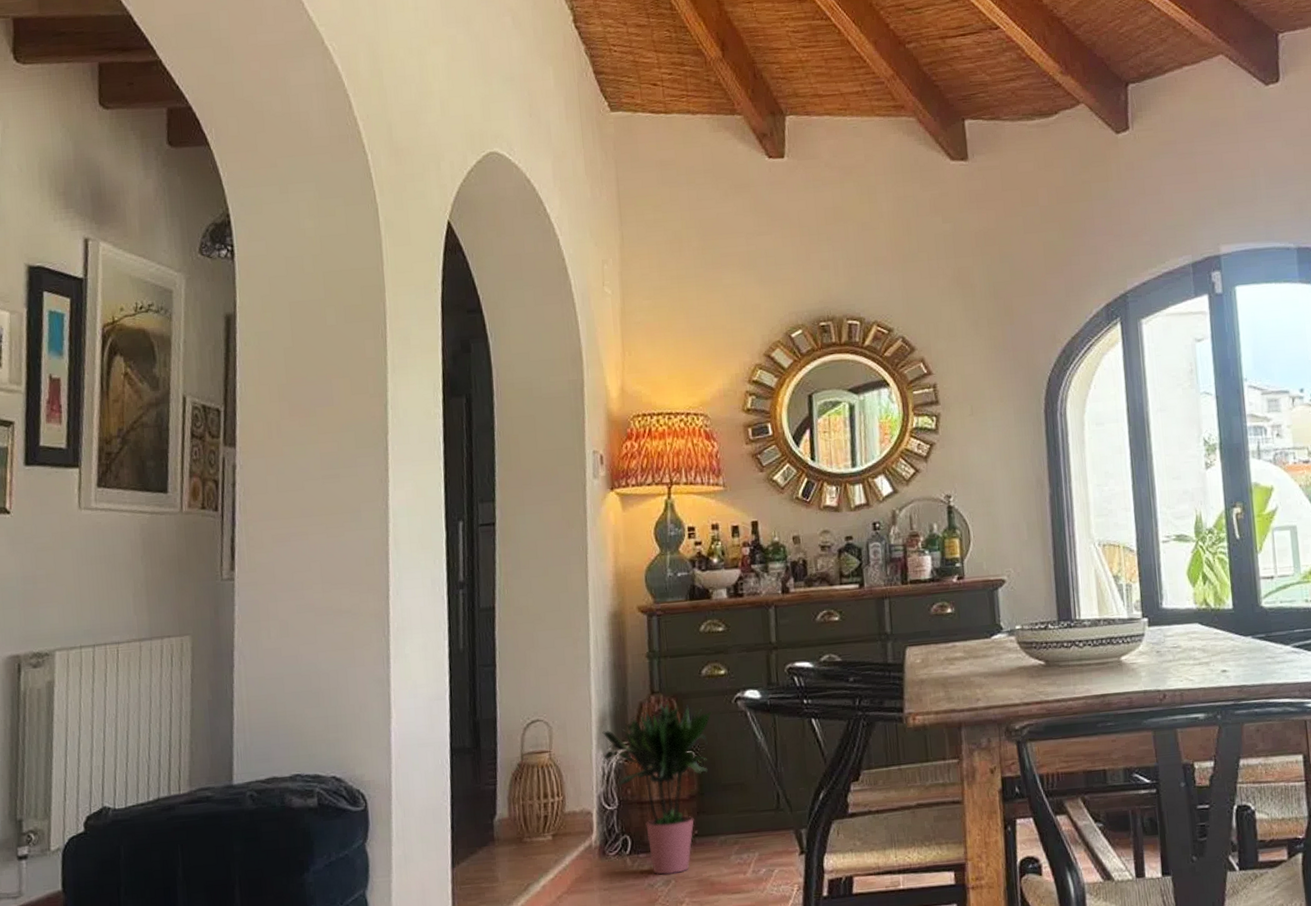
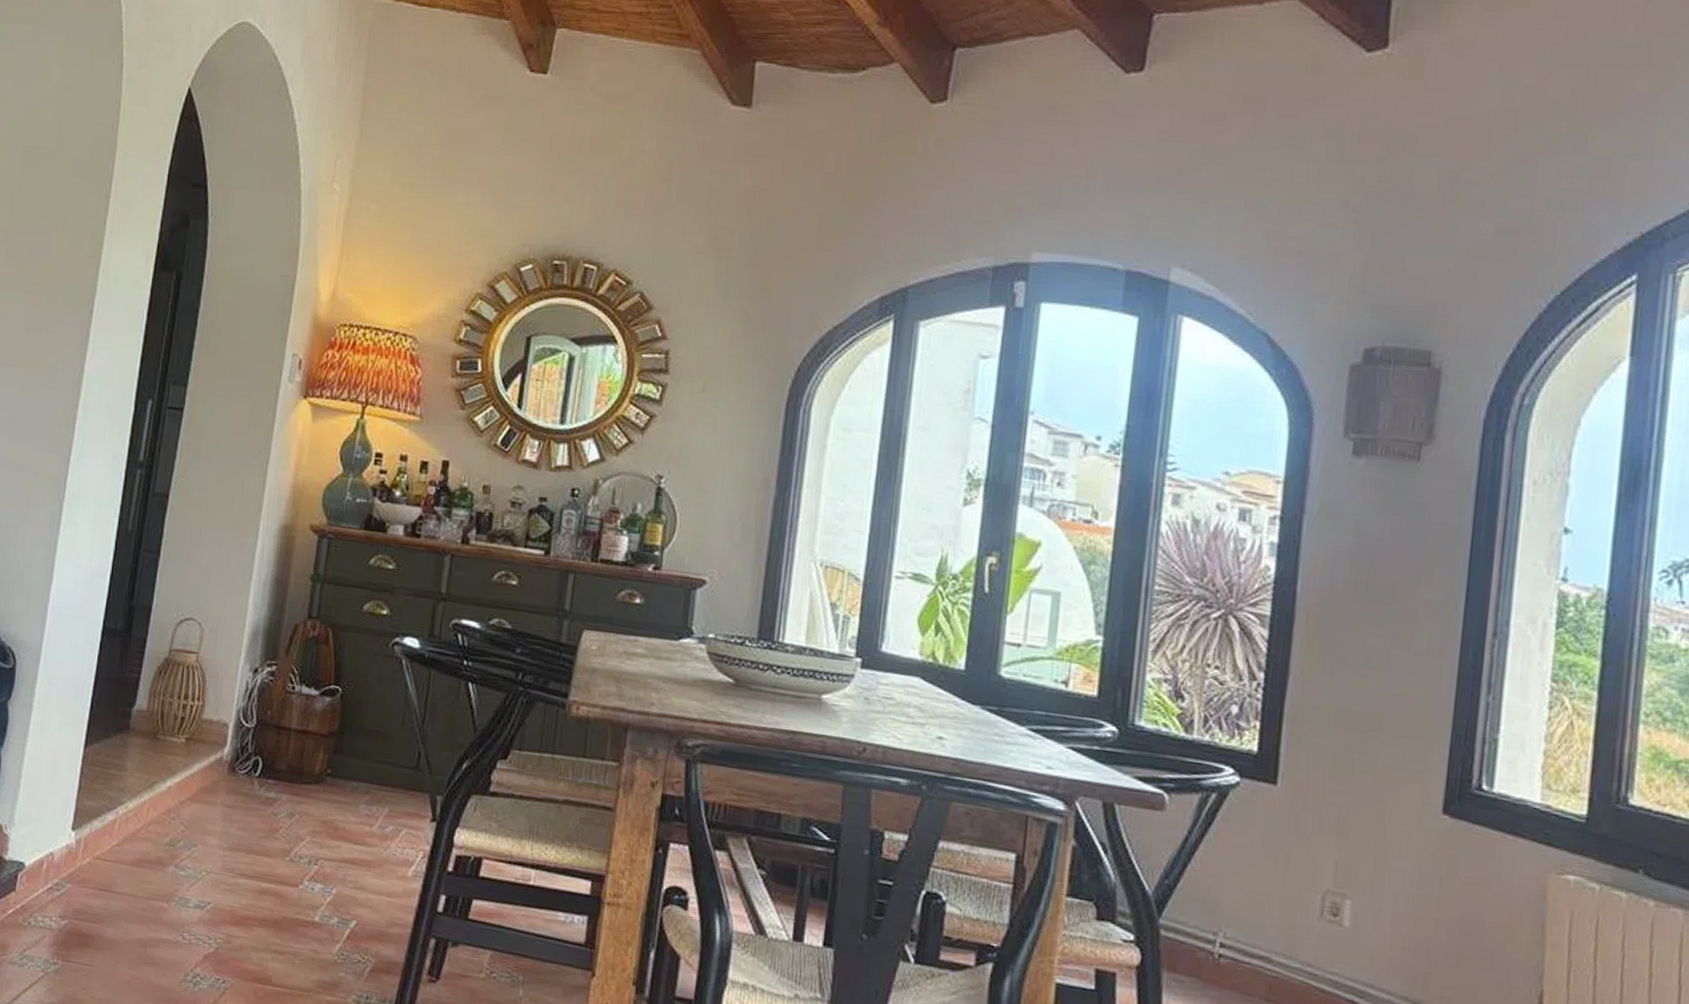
potted plant: present [602,702,712,875] -> none [248,630,367,809]

